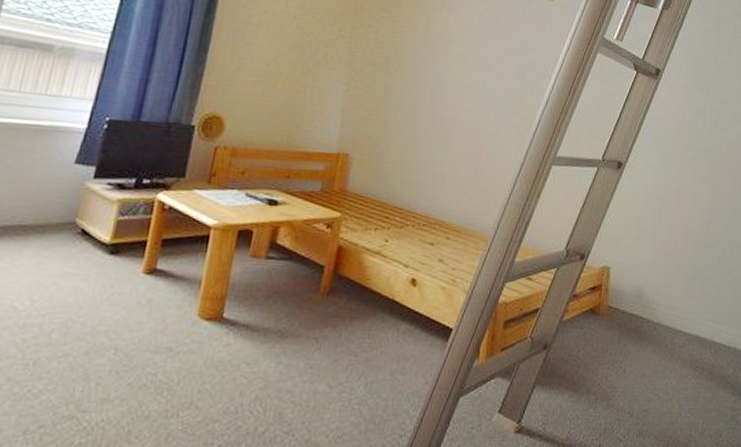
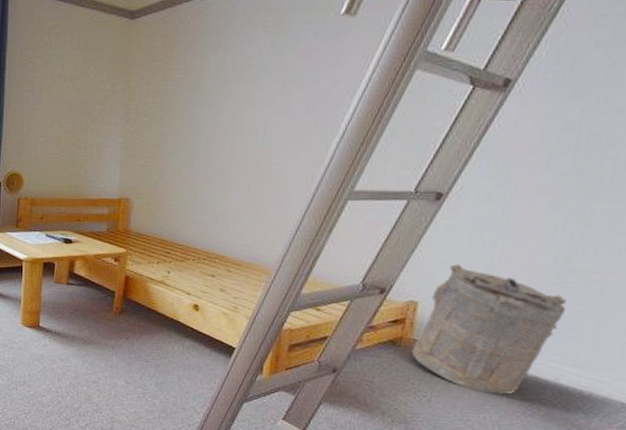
laundry hamper: none [608,229,712,358] -> present [411,264,567,395]

